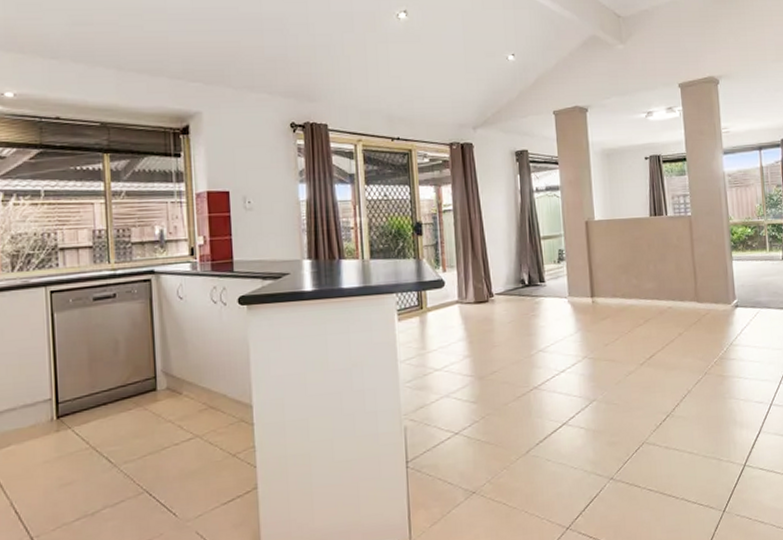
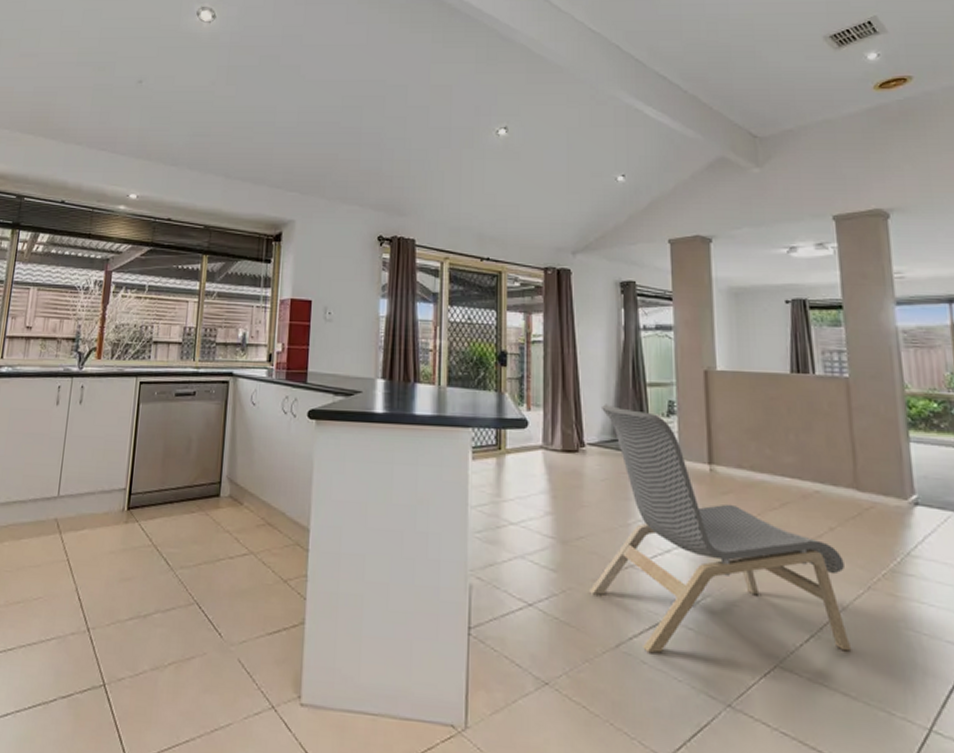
dining chair: none [504,258,695,452] -> present [590,404,852,653]

